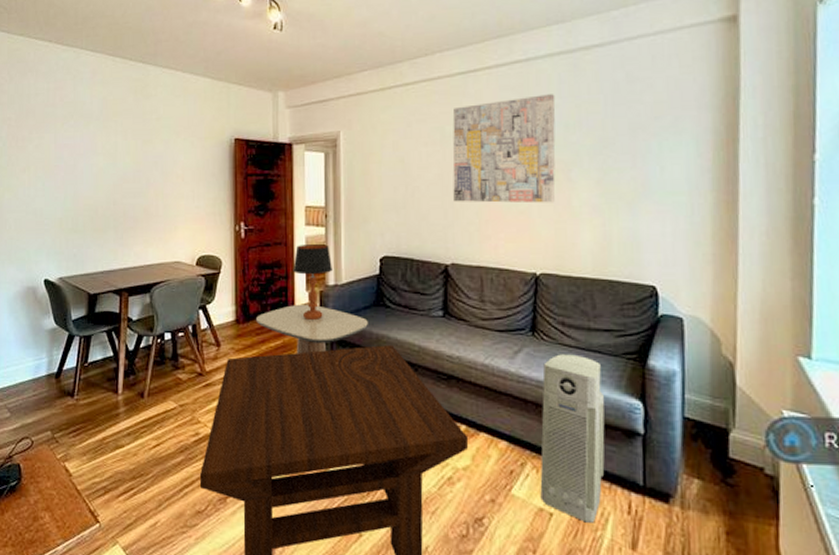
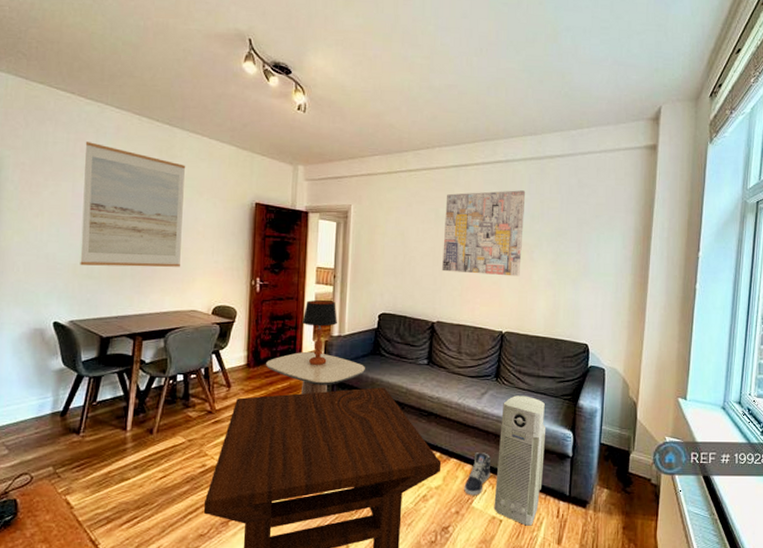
wall art: none [64,89,161,219] -> present [80,142,186,267]
sneaker: none [499,426,533,481] -> present [464,452,491,496]

